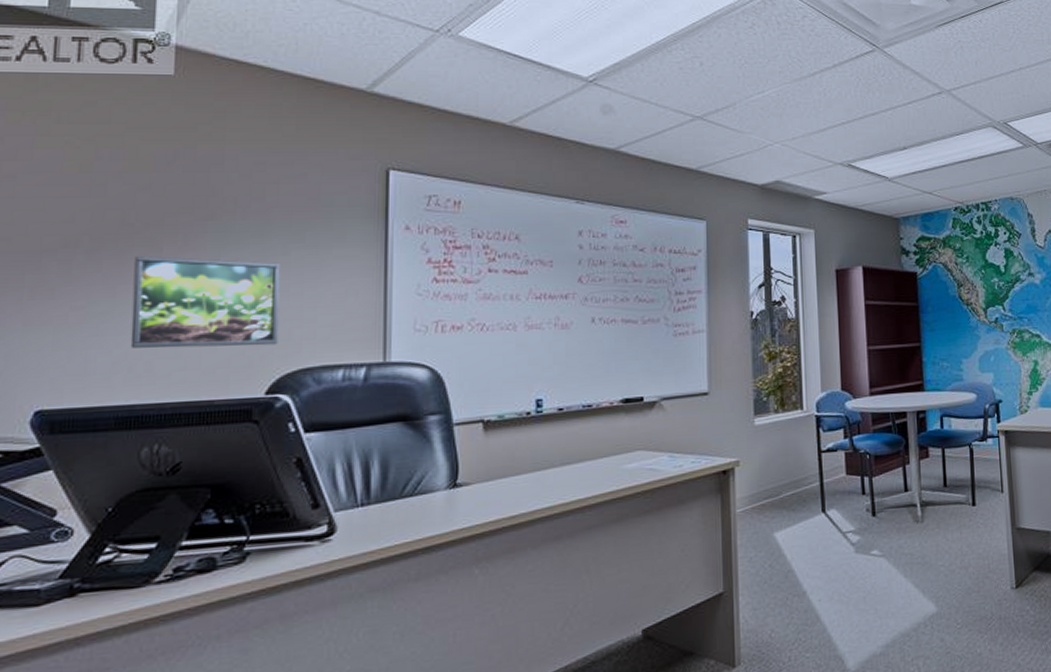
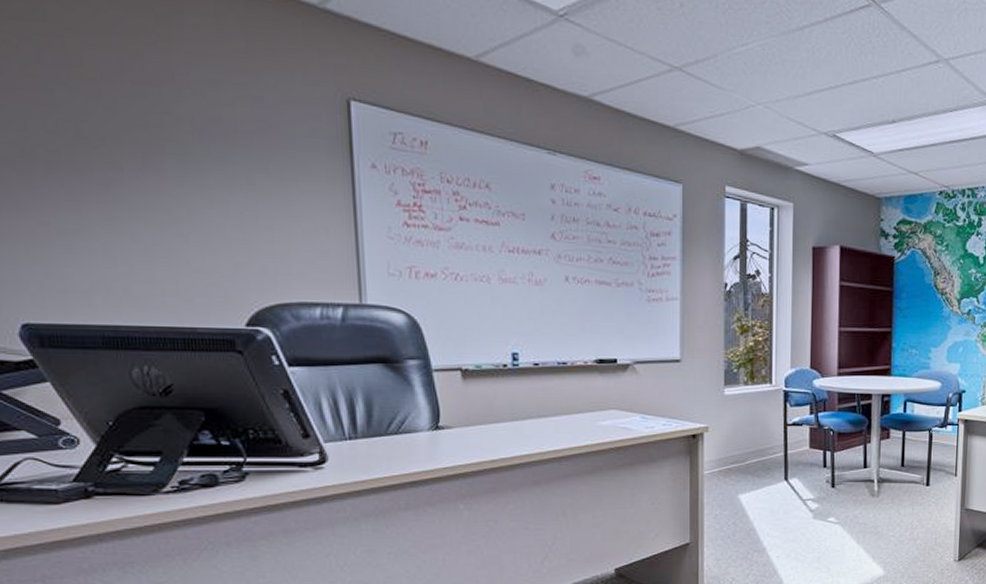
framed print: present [130,256,281,348] -> none [96,174,253,278]

